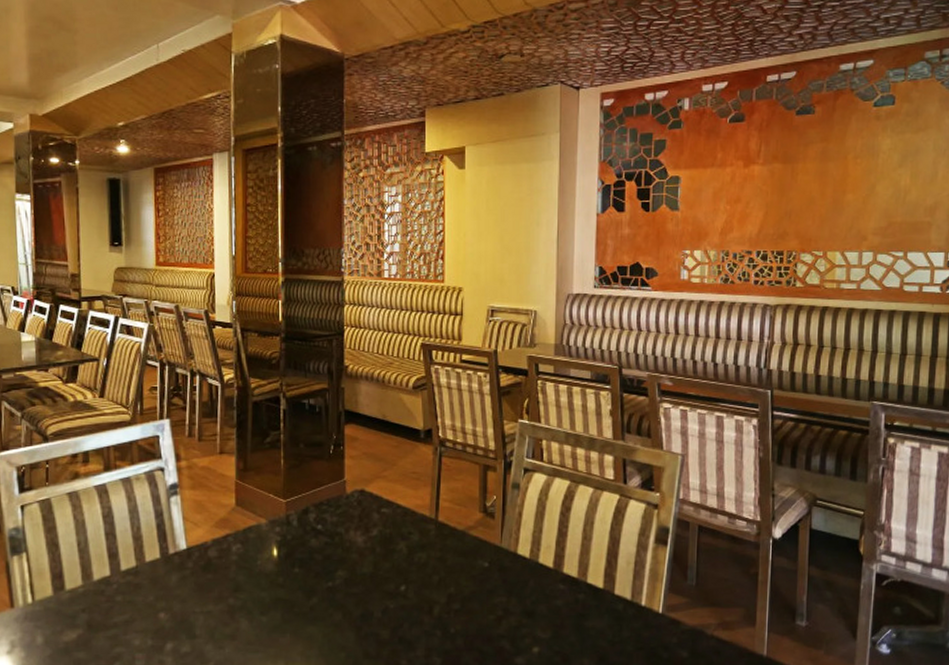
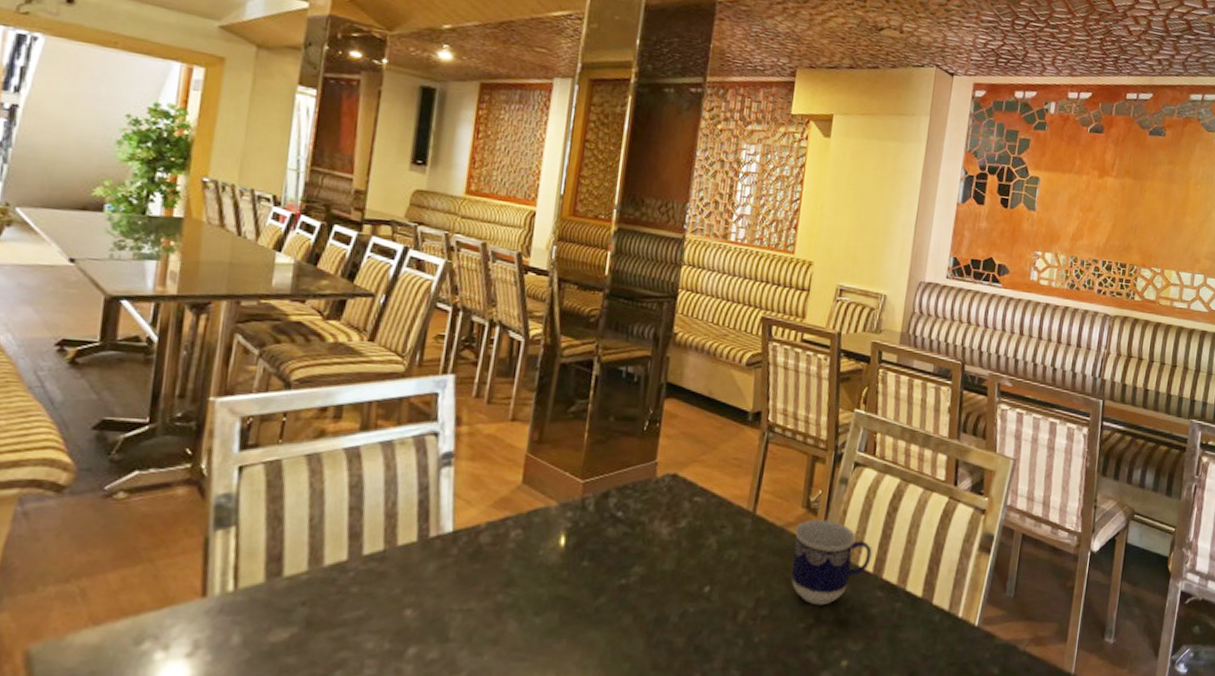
cup: none [475,522,550,599] -> present [790,519,872,606]

